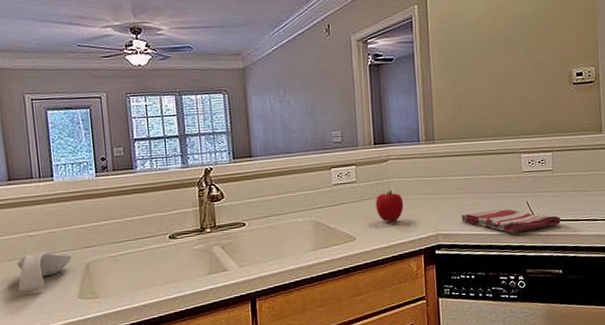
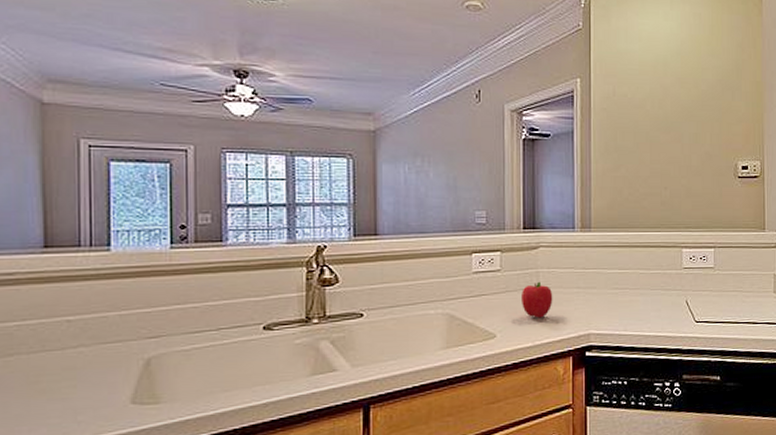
spoon rest: present [17,252,72,292] -> none [44,343,128,395]
dish towel: present [461,209,562,233] -> none [616,308,721,335]

